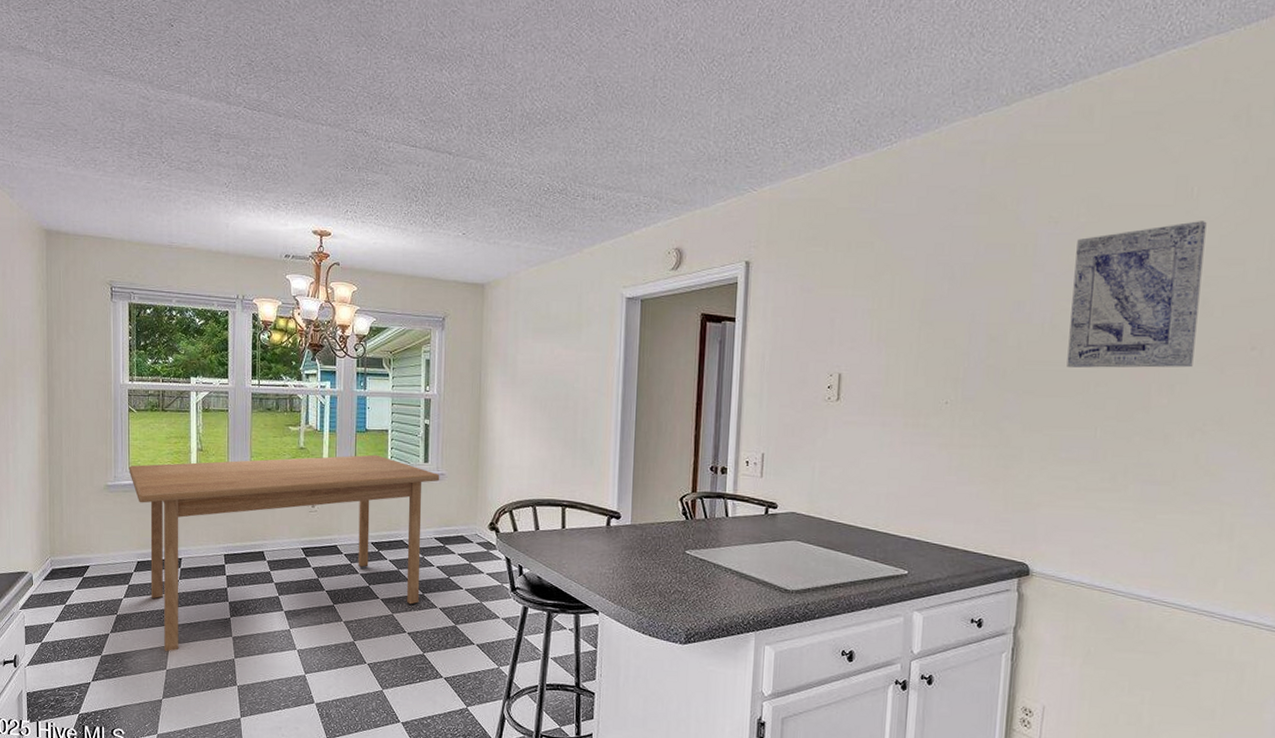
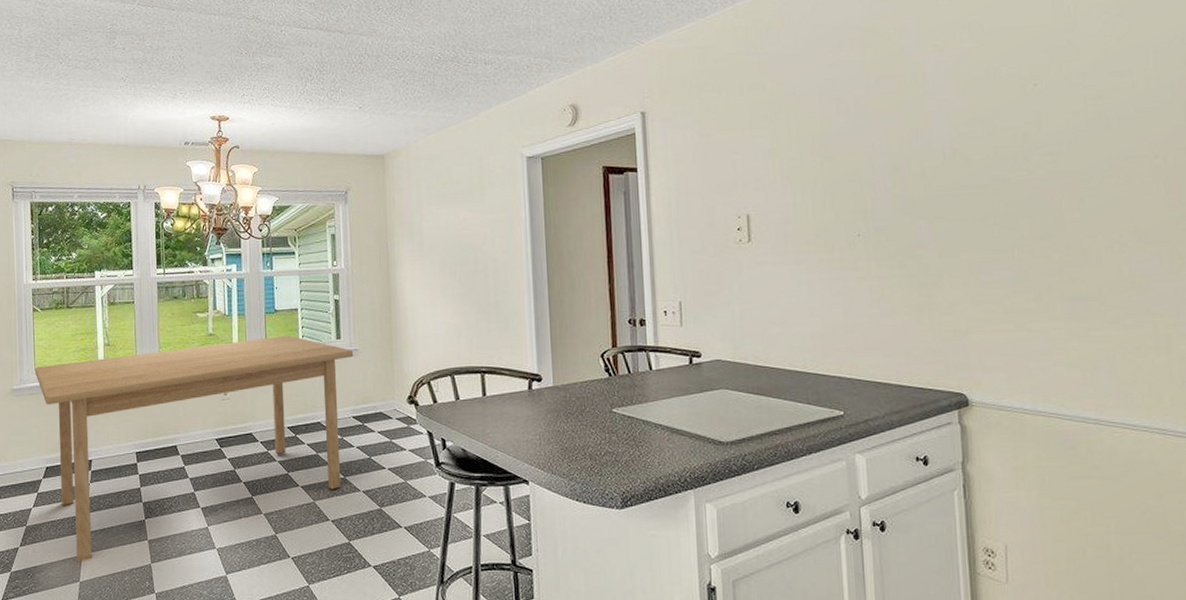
wall art: present [1067,221,1207,368] -> none [964,37,1099,190]

